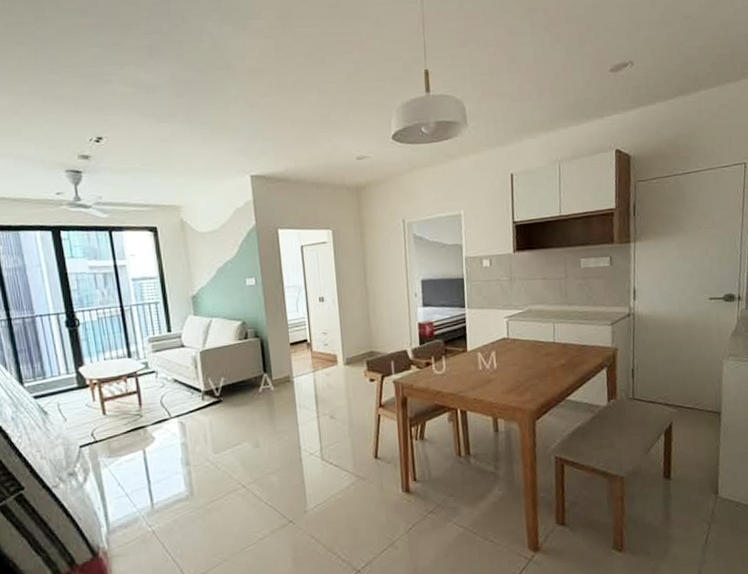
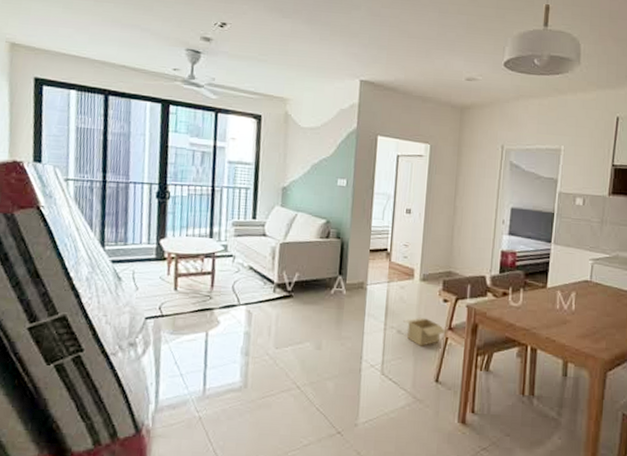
cardboard box: none [334,399,377,428] -> present [403,317,446,346]

